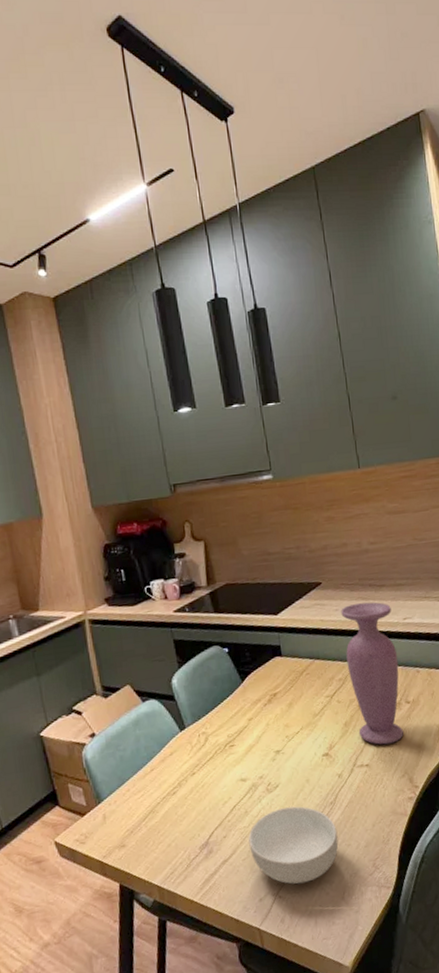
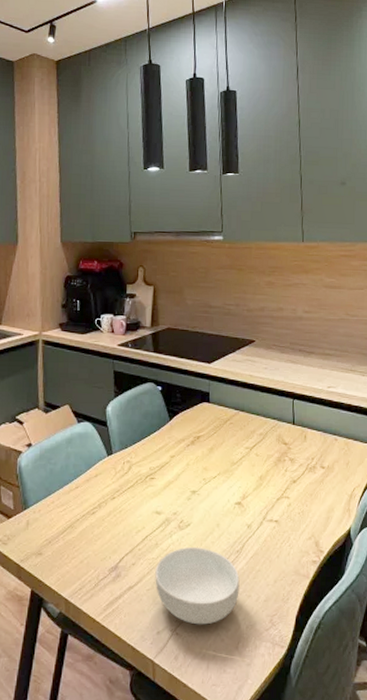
vase: present [341,602,404,745] -> none [269,366,318,504]

